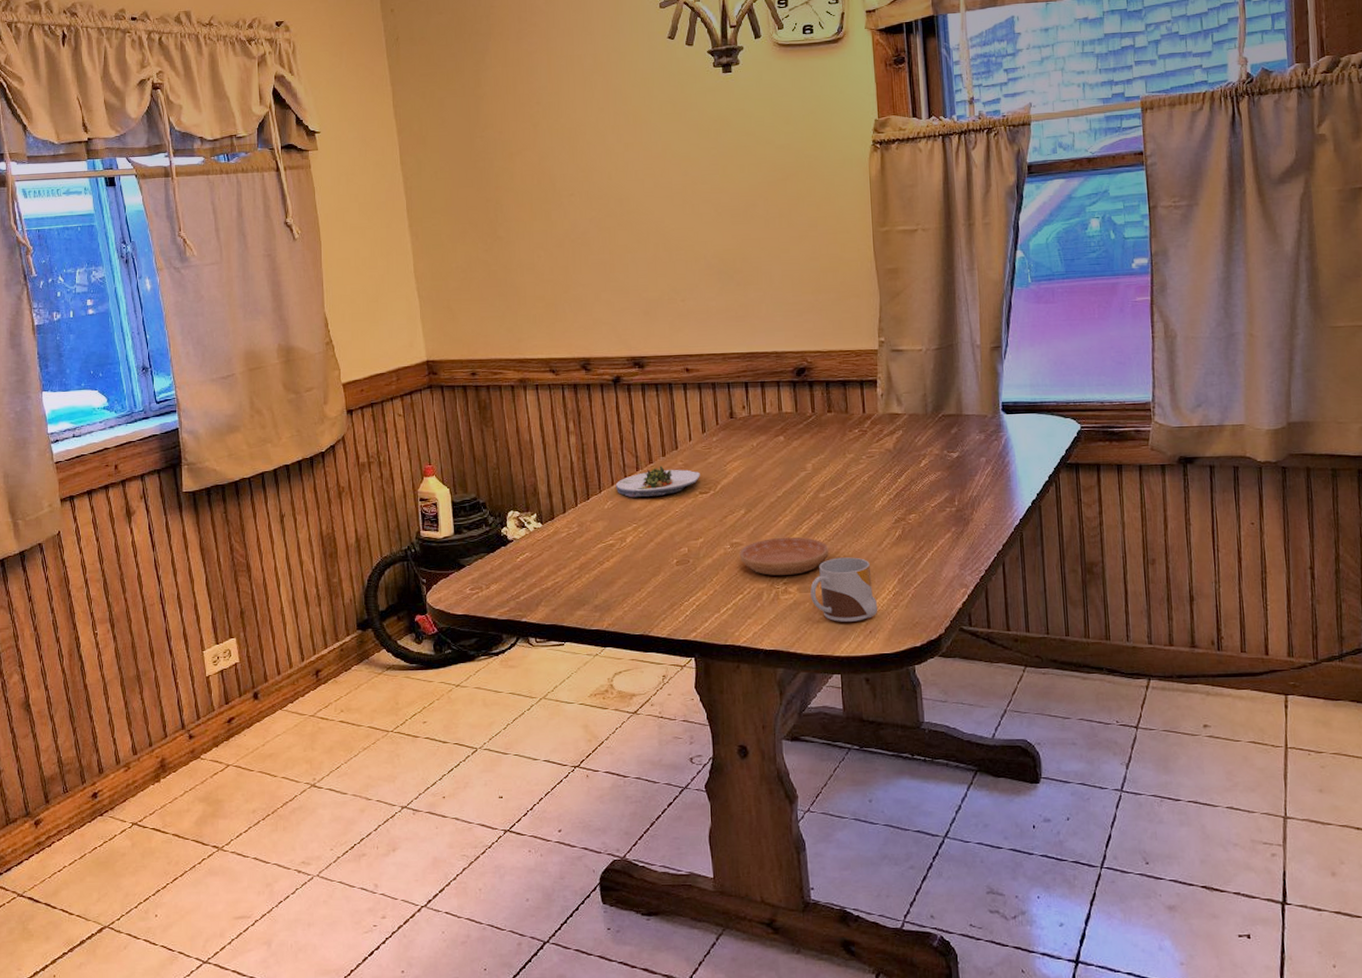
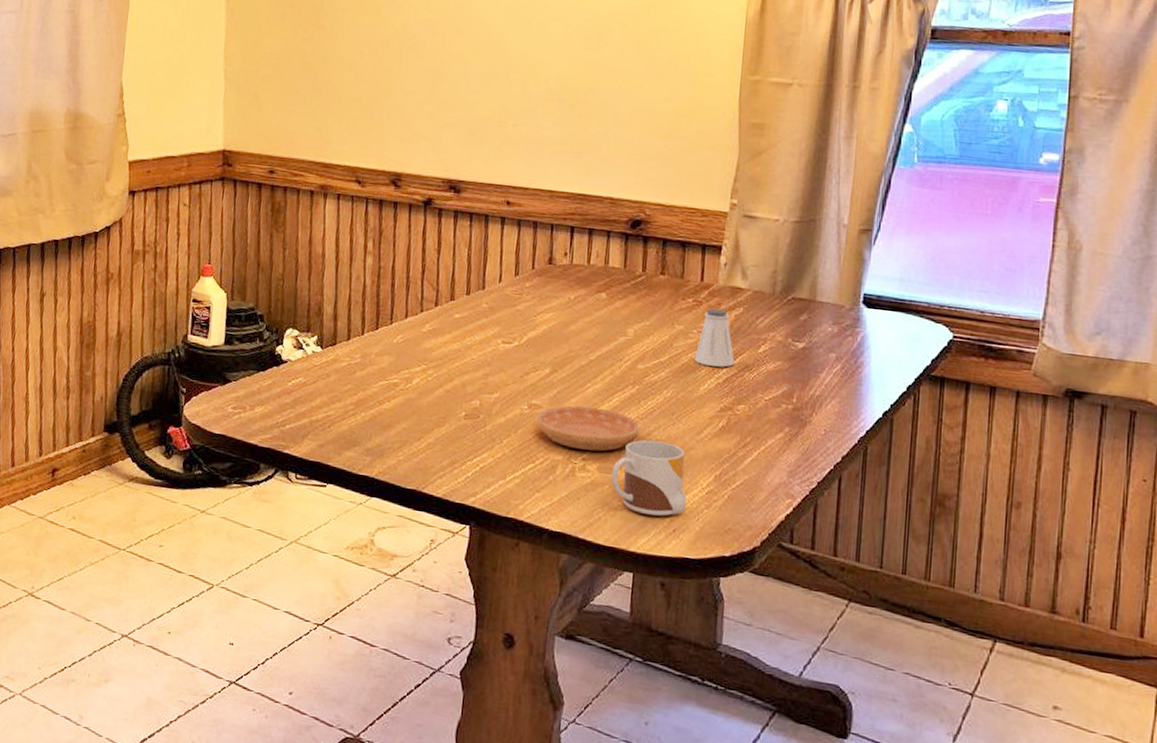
salad plate: present [615,466,700,498] -> none [409,305,506,339]
saltshaker: none [866,435,901,485] -> present [694,308,734,367]

